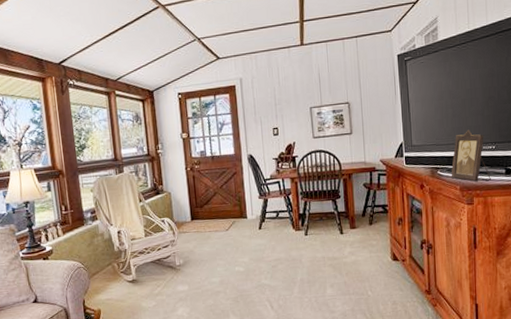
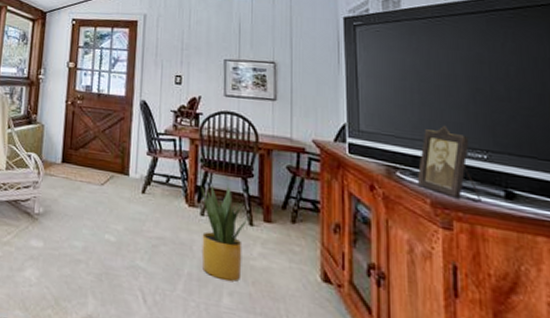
planter: none [303,208,340,278] -> present [201,184,249,282]

